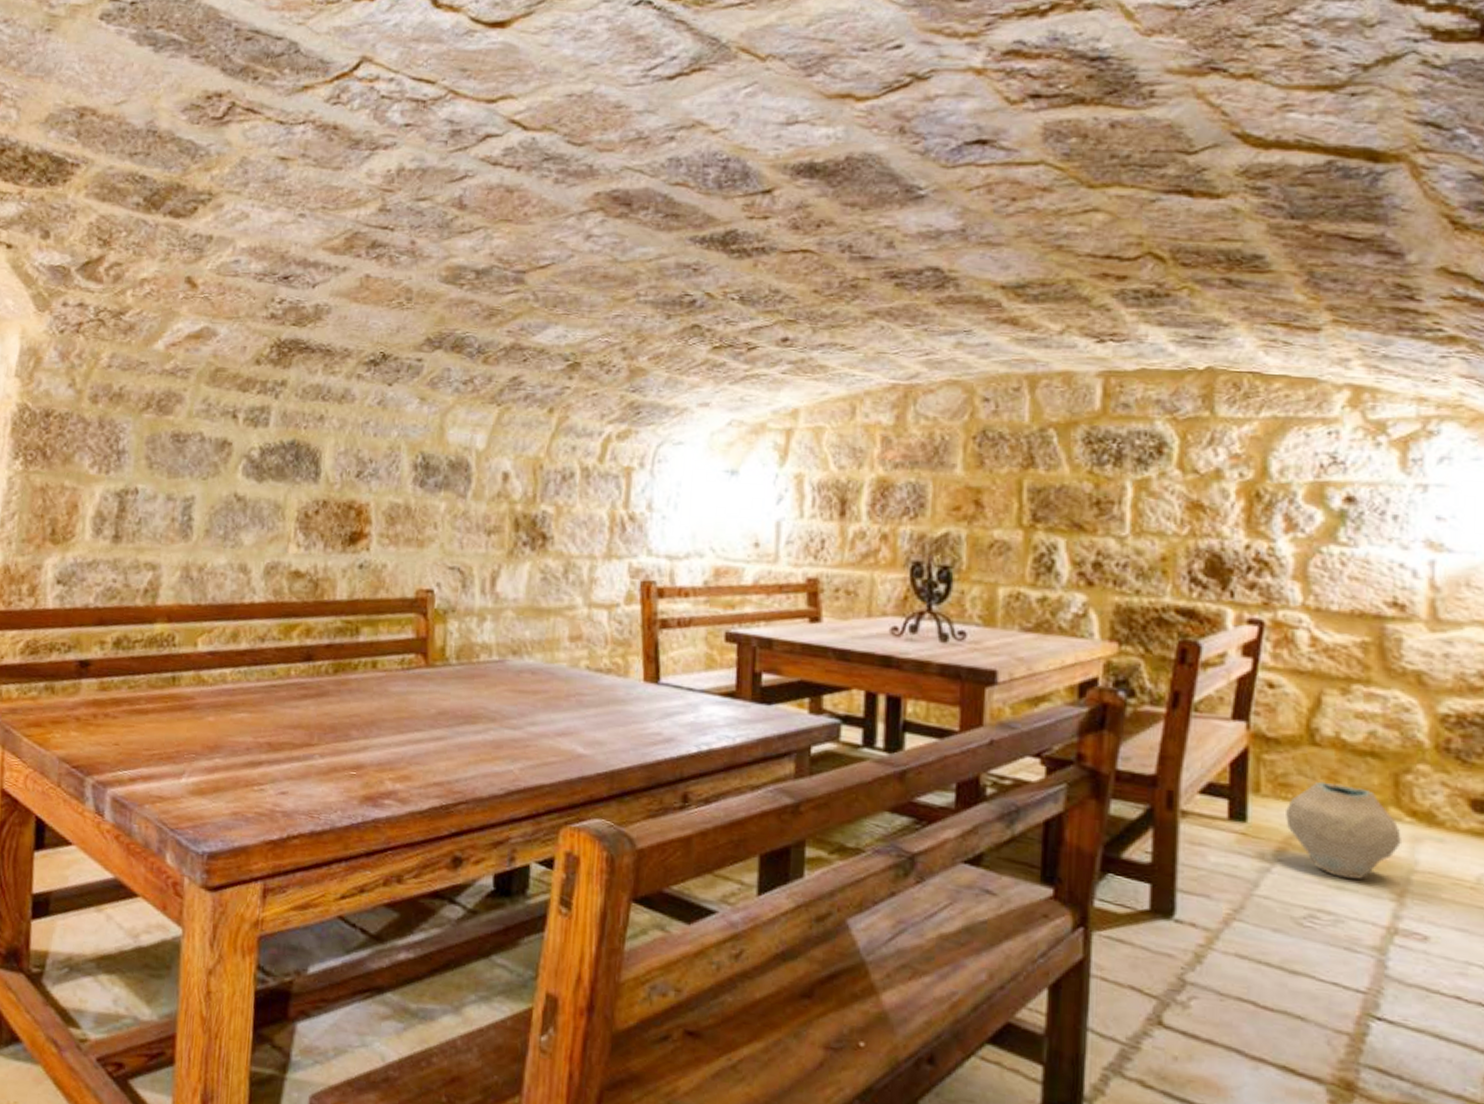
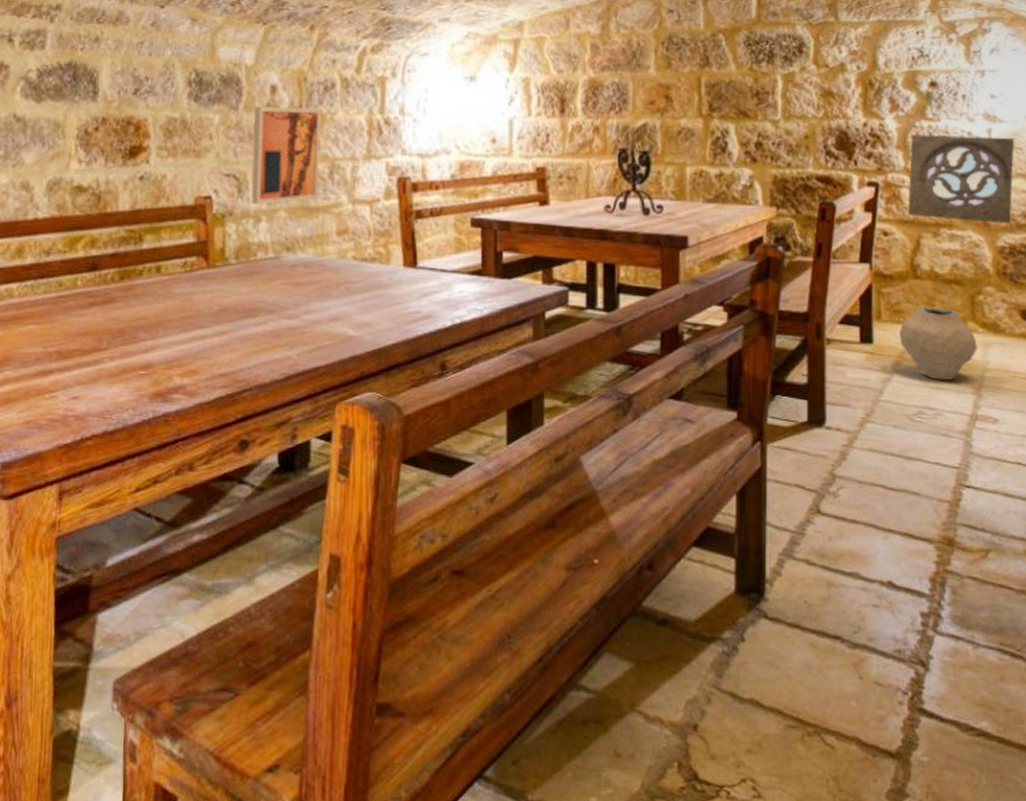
wall art: none [476,494,557,603] -> present [251,106,321,204]
wall ornament: none [1305,562,1470,686] -> present [908,134,1014,224]

